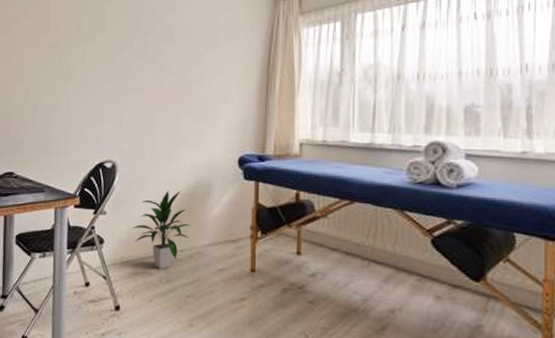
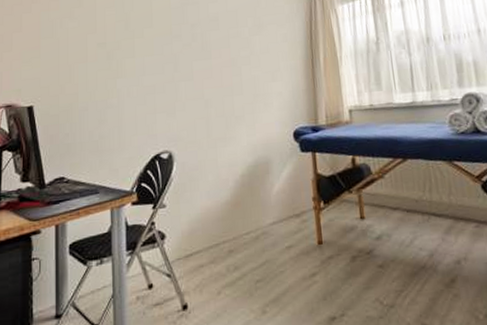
indoor plant: present [131,190,191,269] -> none [193,172,254,257]

